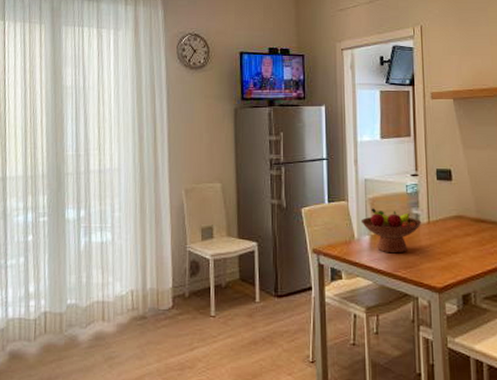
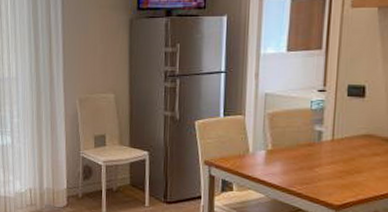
fruit bowl: present [360,208,422,254] -> none [257,123,325,170]

